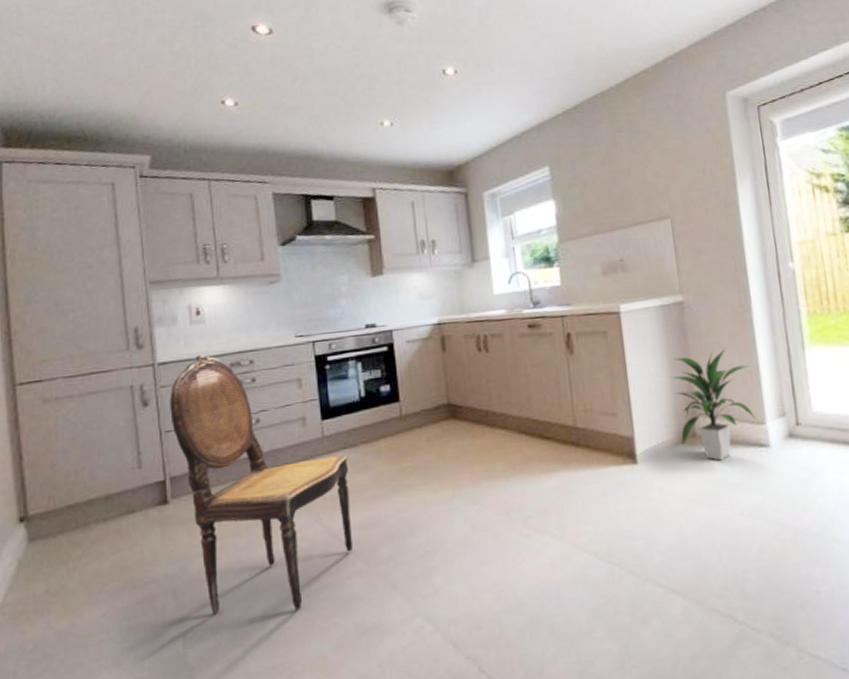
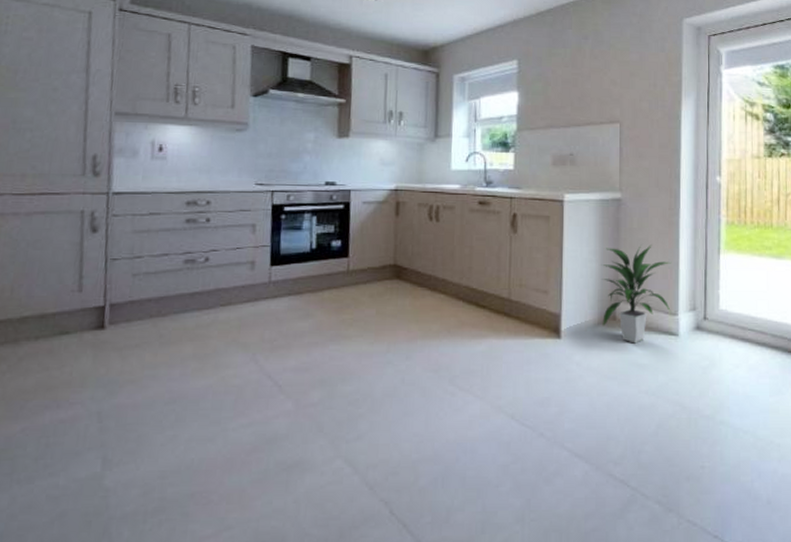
dining chair: present [170,354,354,614] -> none [118,189,292,443]

